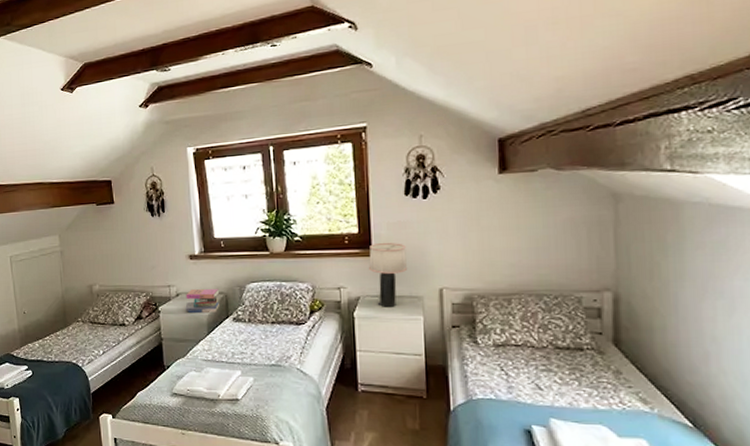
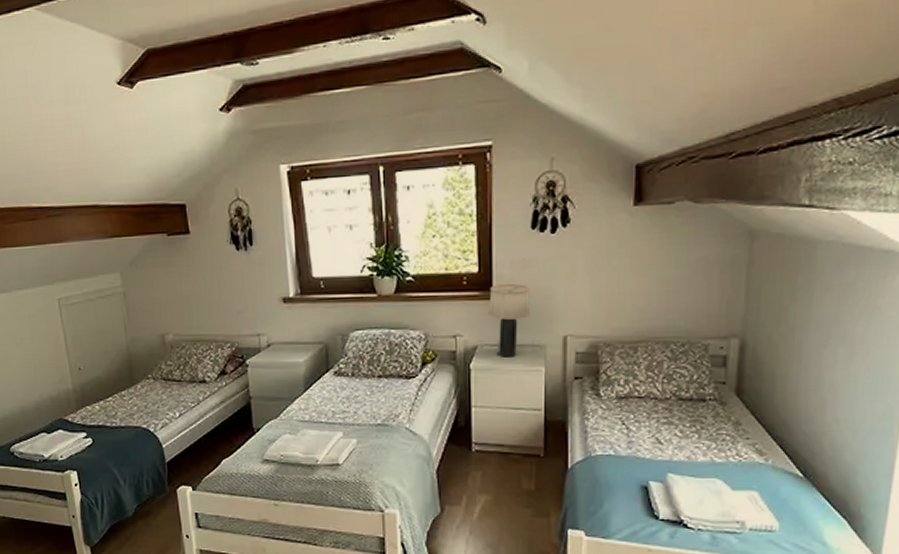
books: present [185,288,219,313] -> none [278,337,318,366]

